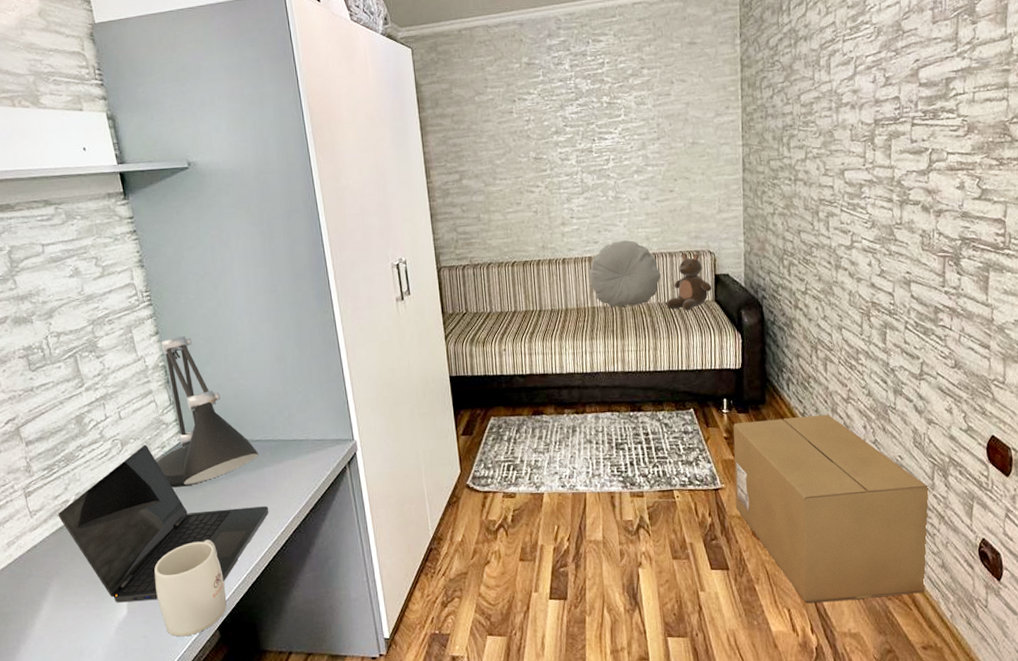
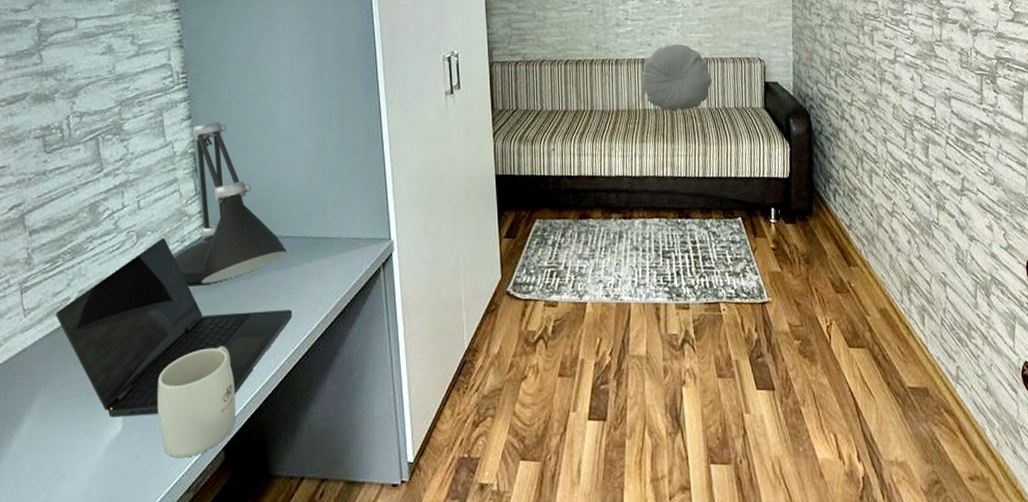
stuffed bear: present [666,253,712,311] -> none [716,60,761,117]
box: present [733,414,930,604] -> none [780,227,973,429]

